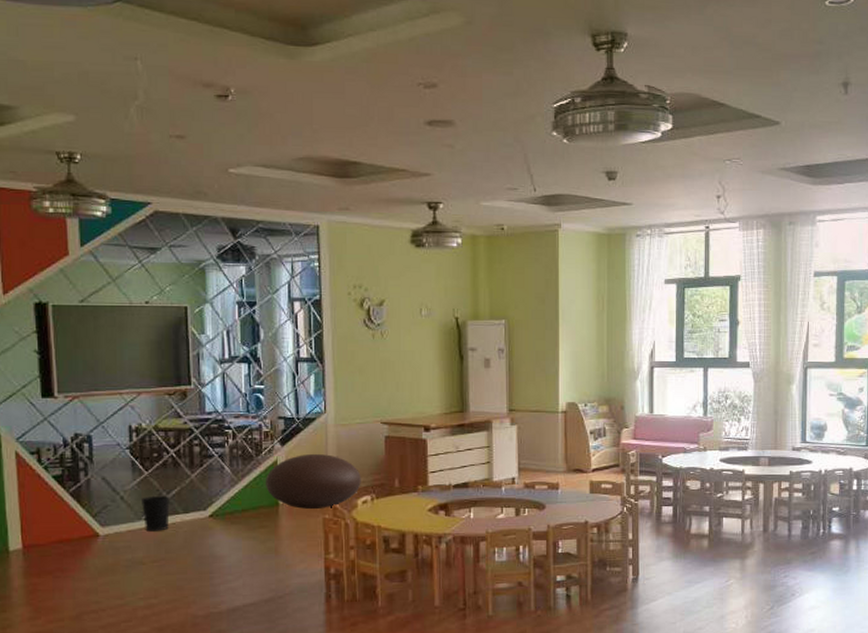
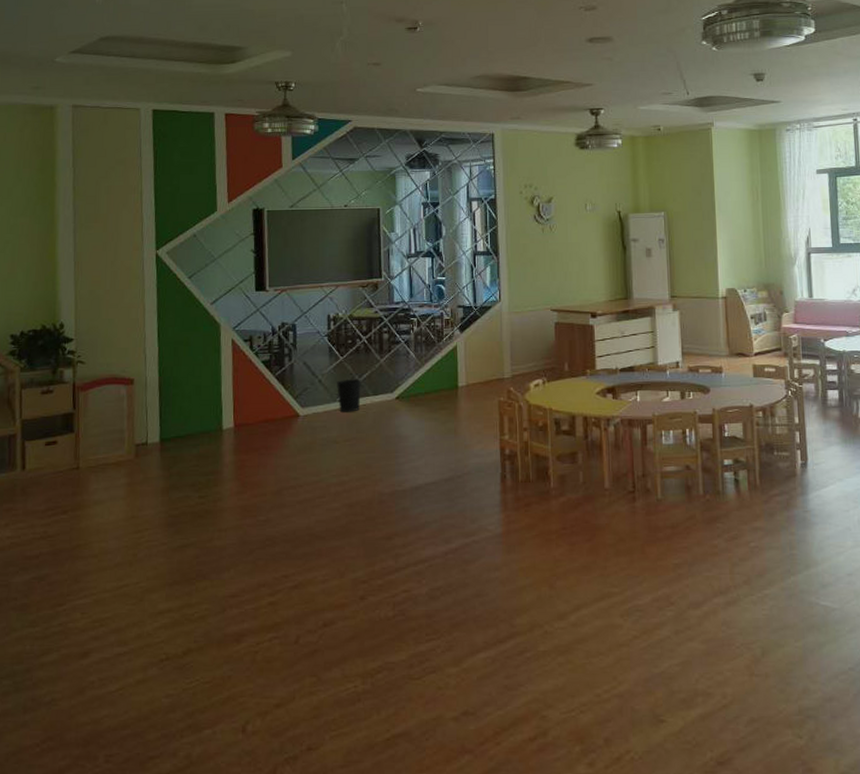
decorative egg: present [266,453,361,509] -> none [446,339,533,392]

